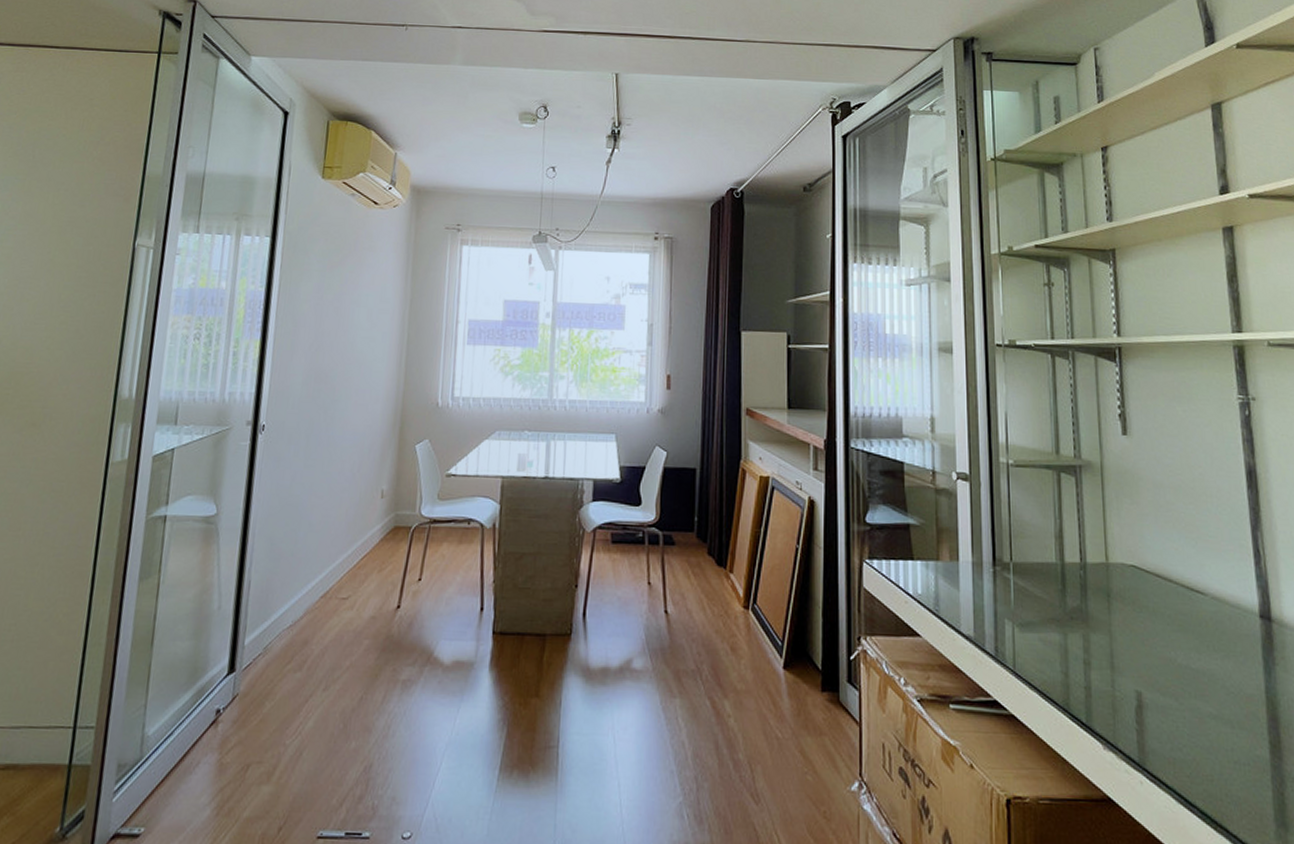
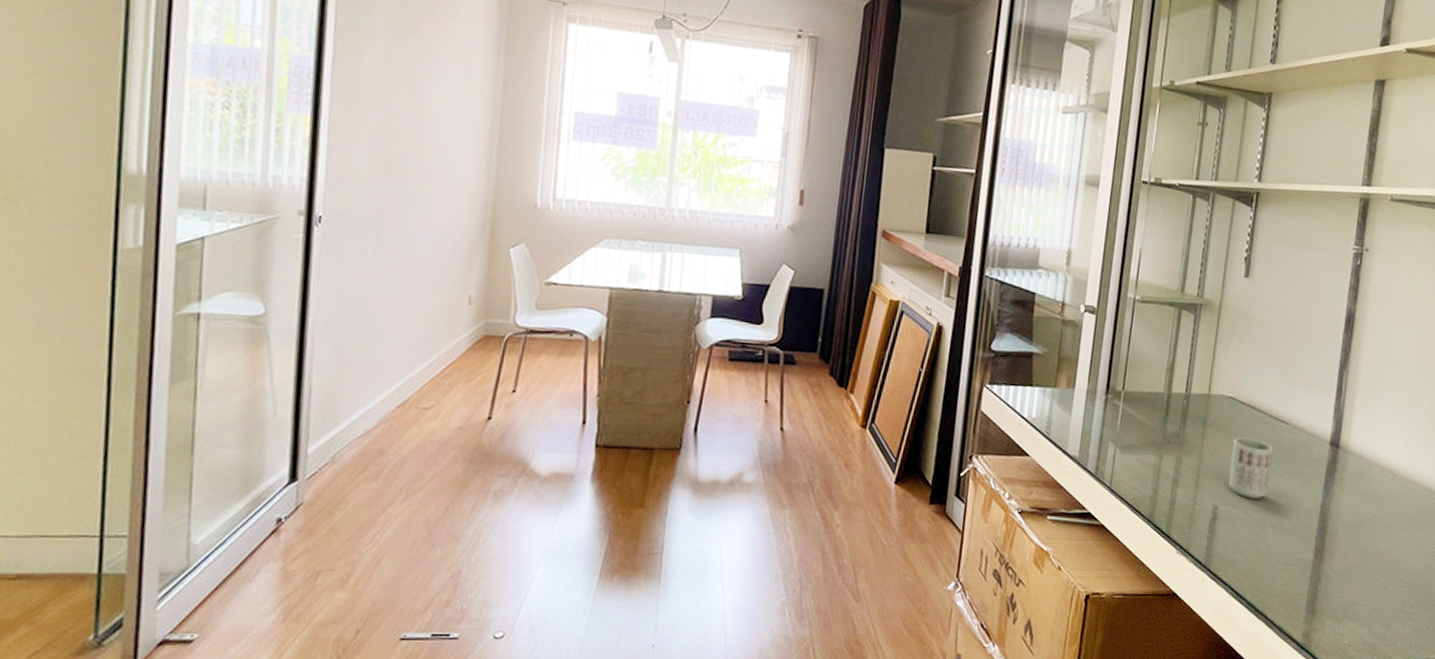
cup: none [1144,610,1198,684] -> present [1228,437,1273,499]

